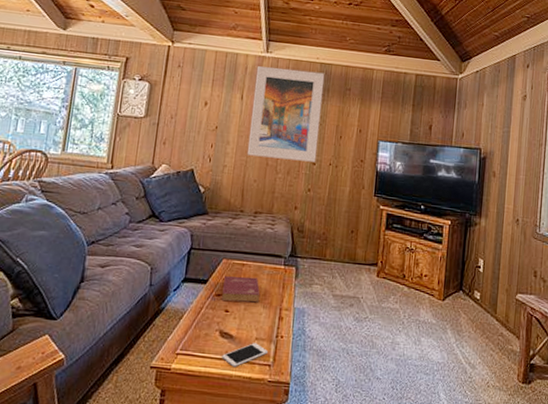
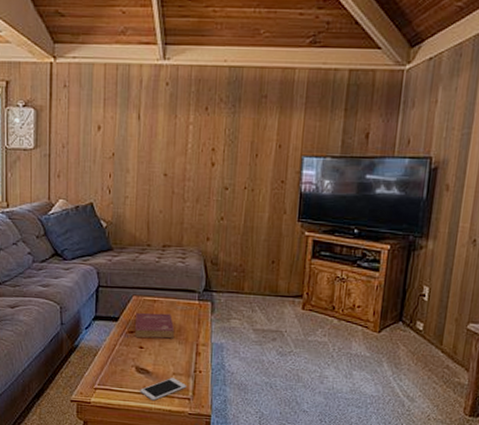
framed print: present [247,66,325,163] -> none [149,76,235,187]

